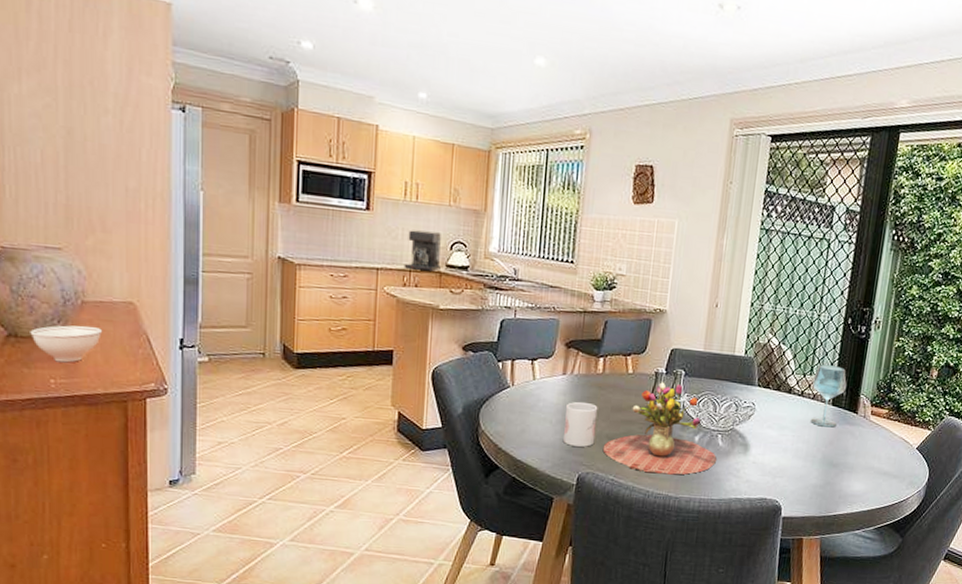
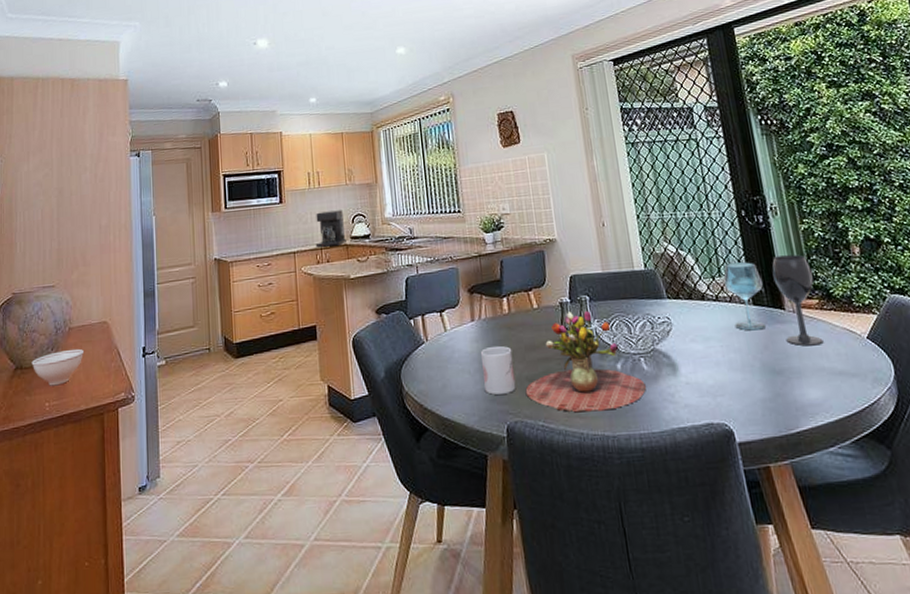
wine glass: none [850,366,892,448] -> present [772,254,824,346]

